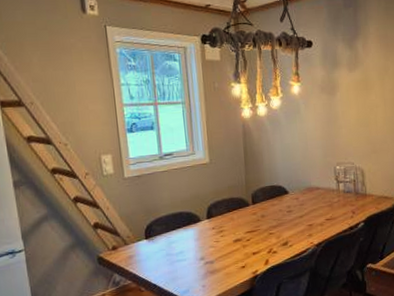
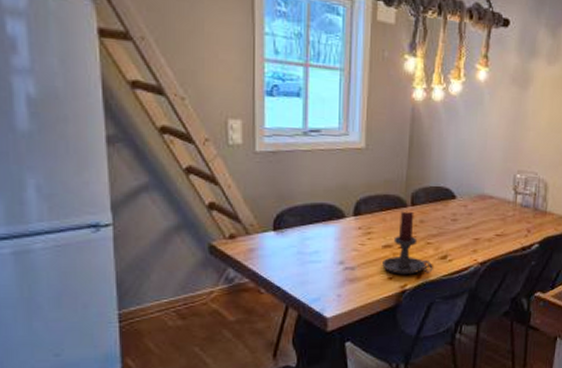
candle holder: none [235,209,278,263] -> present [382,211,433,275]

